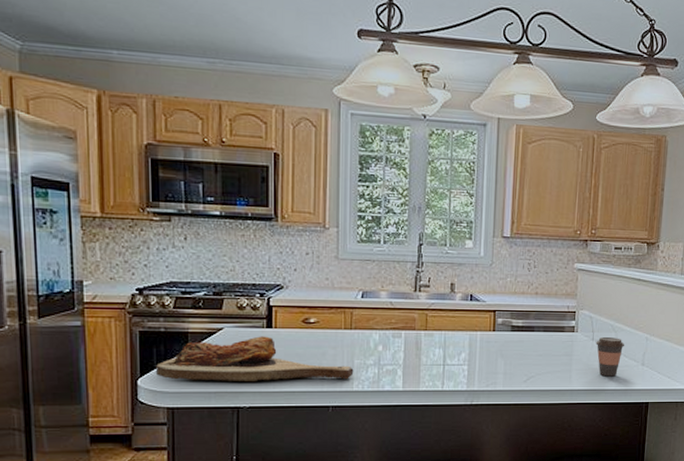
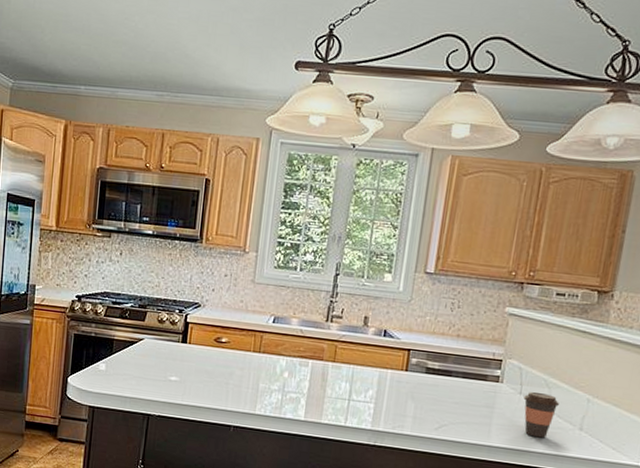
cutting board: present [156,336,354,382] -> none [84,348,258,402]

